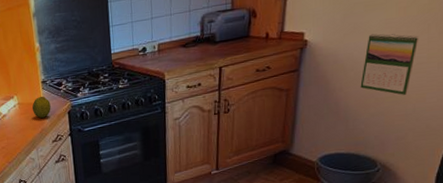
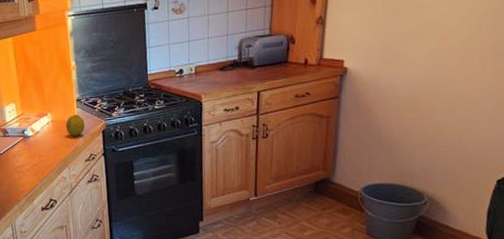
calendar: present [360,33,419,95] -> none [403,63,462,126]

